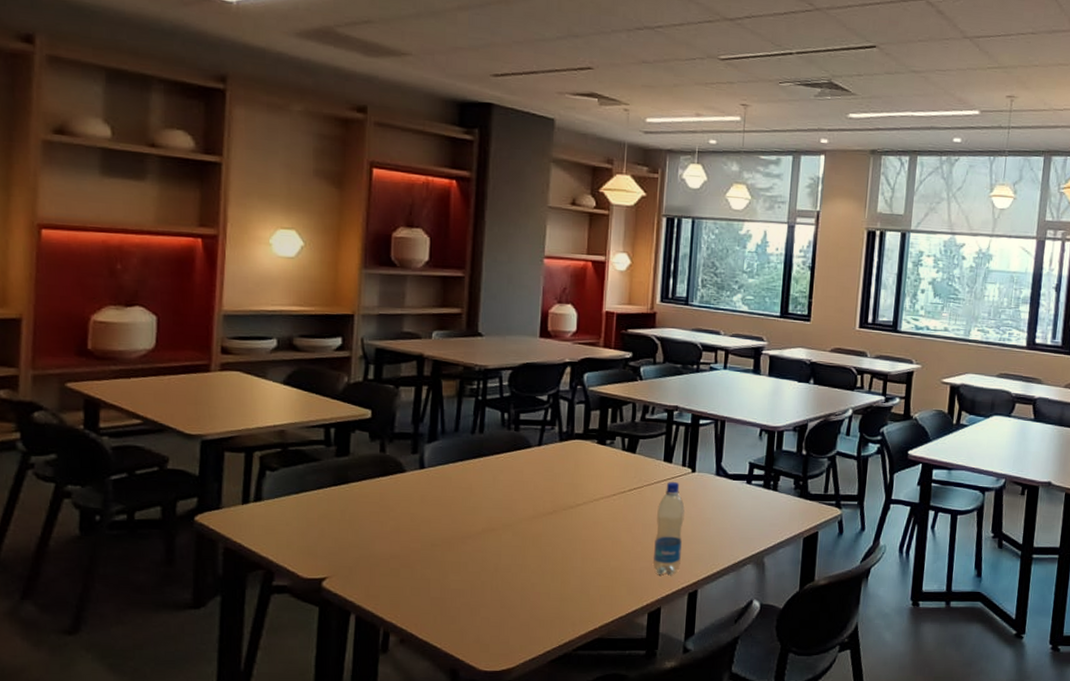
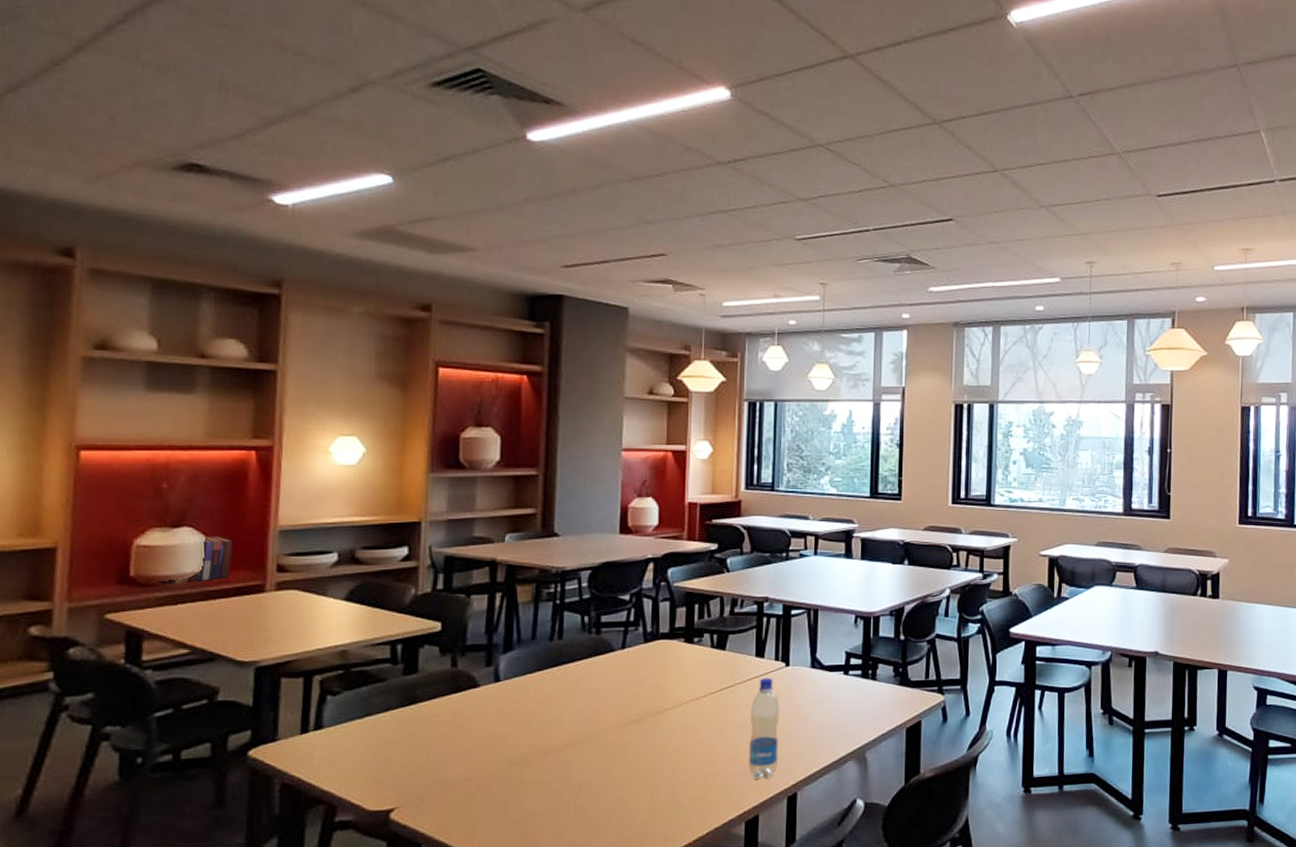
books: none [112,316,181,360] -> present [156,536,233,585]

